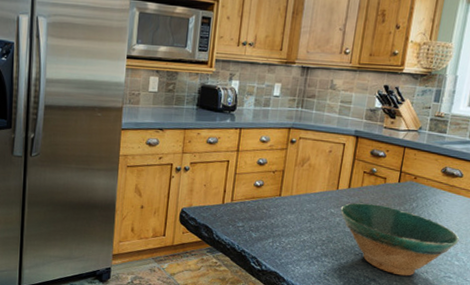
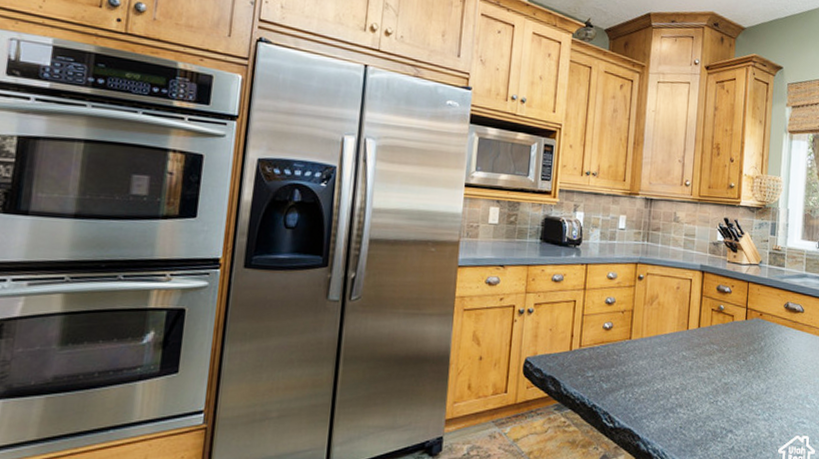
bowl: present [340,202,460,276] -> none [692,344,808,424]

